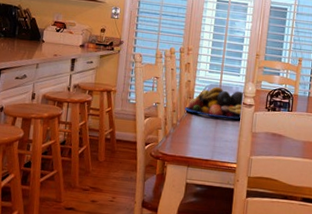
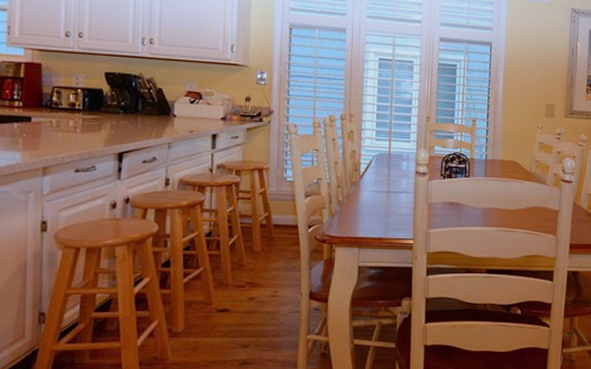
fruit bowl: present [184,87,245,120] -> none [351,156,417,191]

